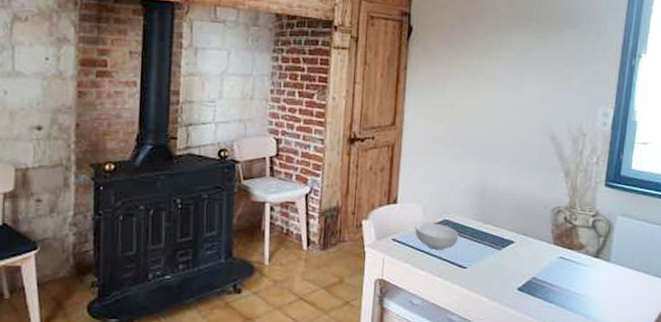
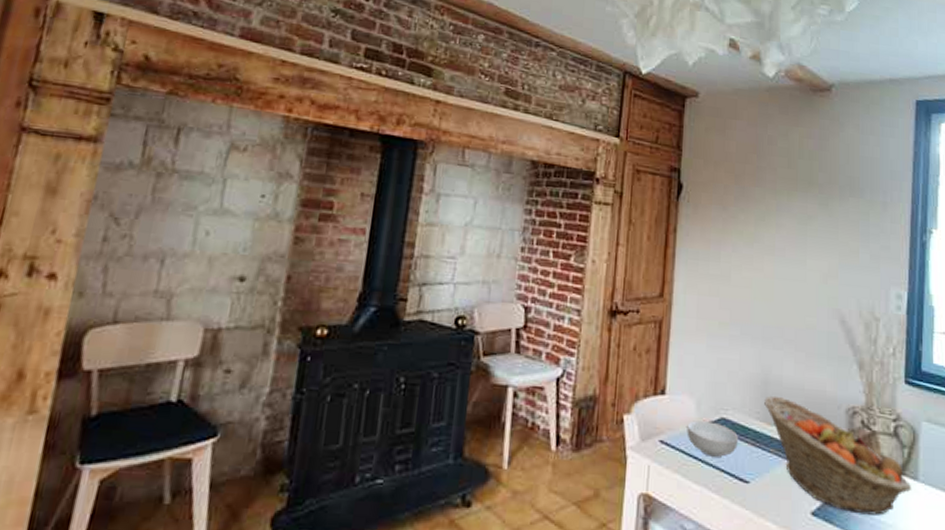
fruit basket: none [481,200,605,289] -> present [764,395,912,515]

